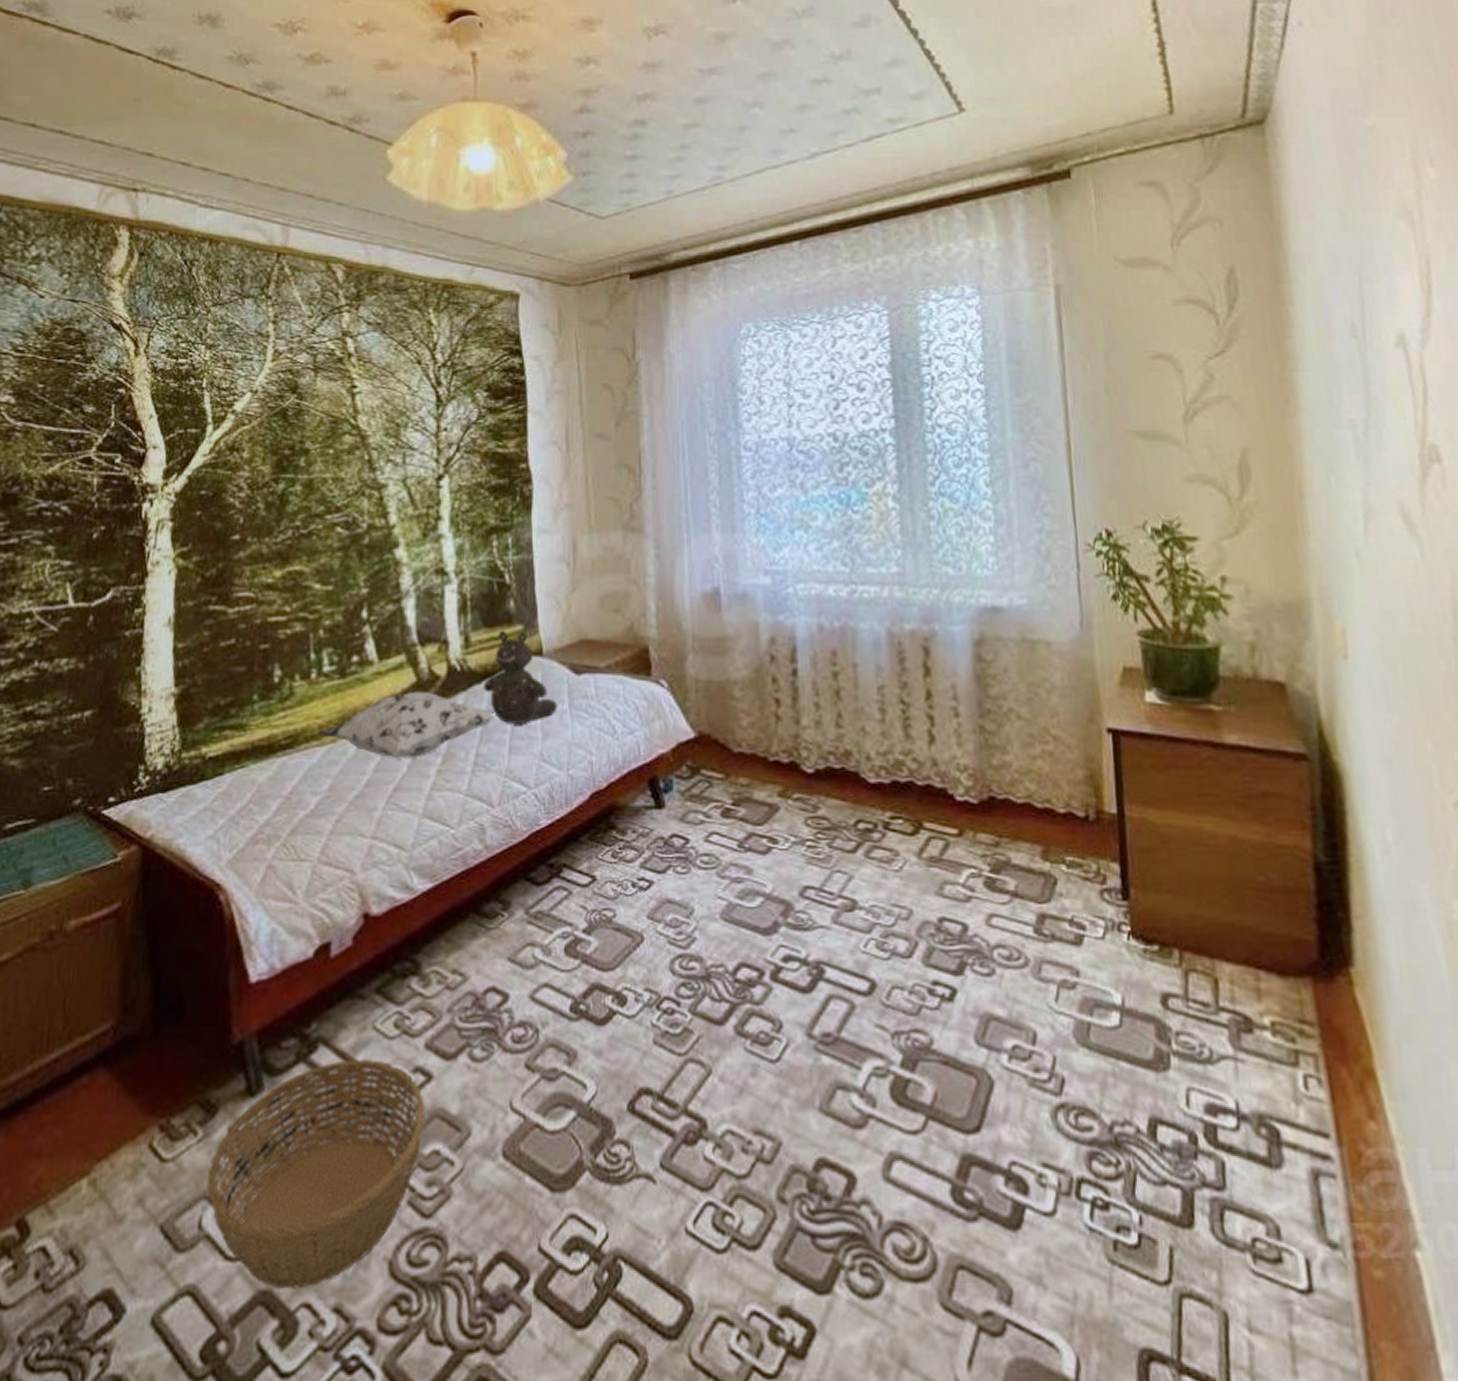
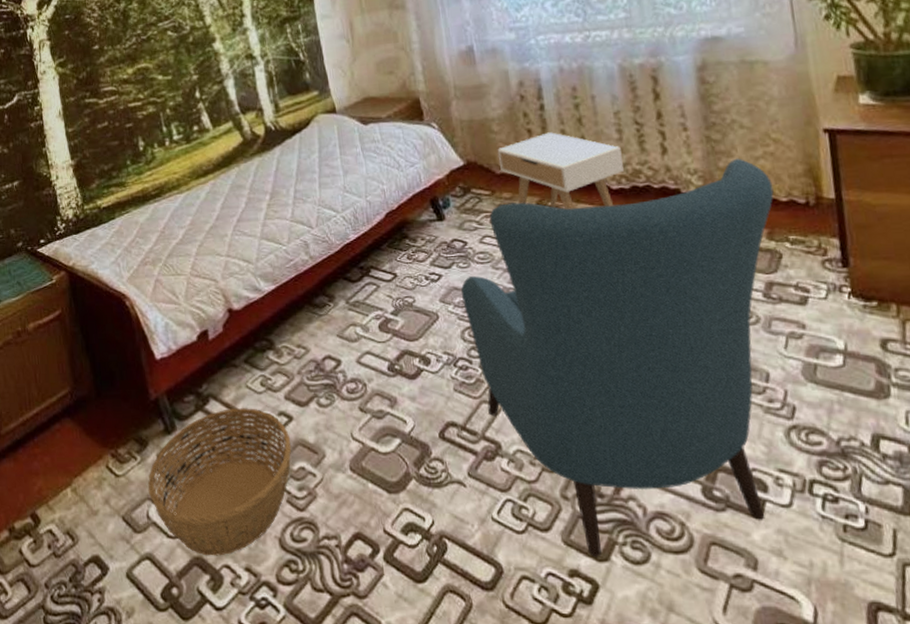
decorative pillow: present [317,691,497,758] -> none [176,147,307,198]
teddy bear: present [483,629,558,723] -> none [294,95,353,166]
armchair: none [675,755,1051,1288] -> present [460,158,774,558]
nightstand: none [737,704,884,805] -> present [497,132,624,209]

